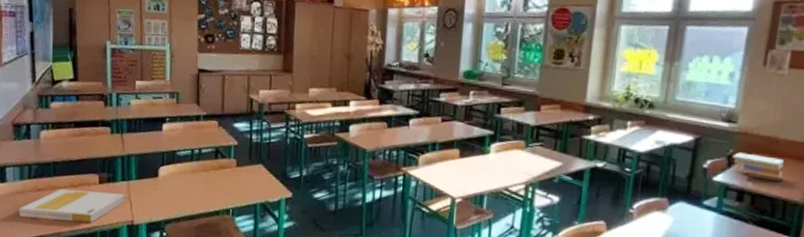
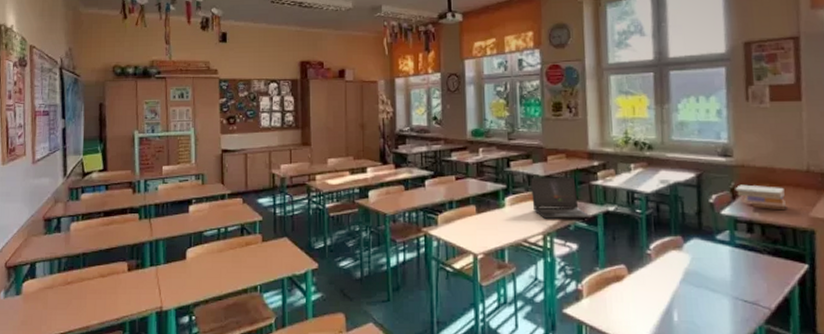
book: present [19,188,125,223] -> none [47,280,154,313]
laptop computer: none [518,126,577,174] -> present [531,177,590,220]

